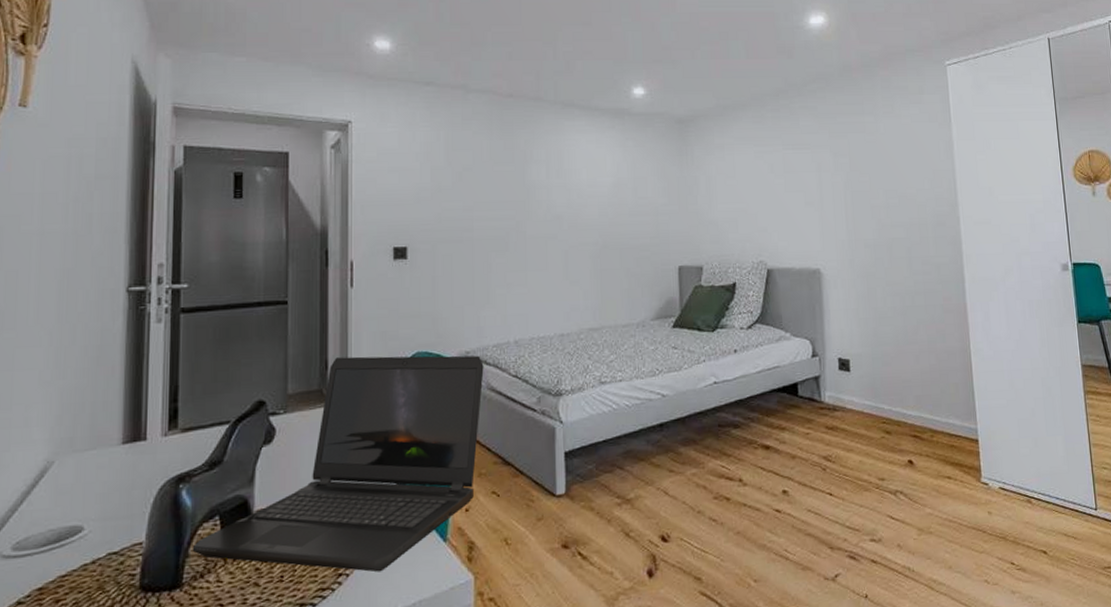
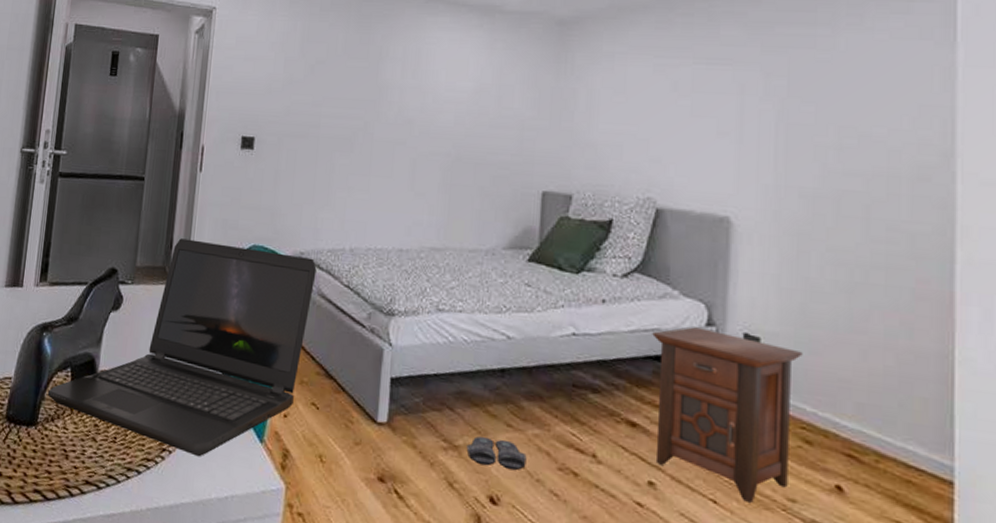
slippers: none [637,484,688,510] -> present [466,436,527,470]
nightstand: none [774,359,878,489] -> present [652,327,803,503]

